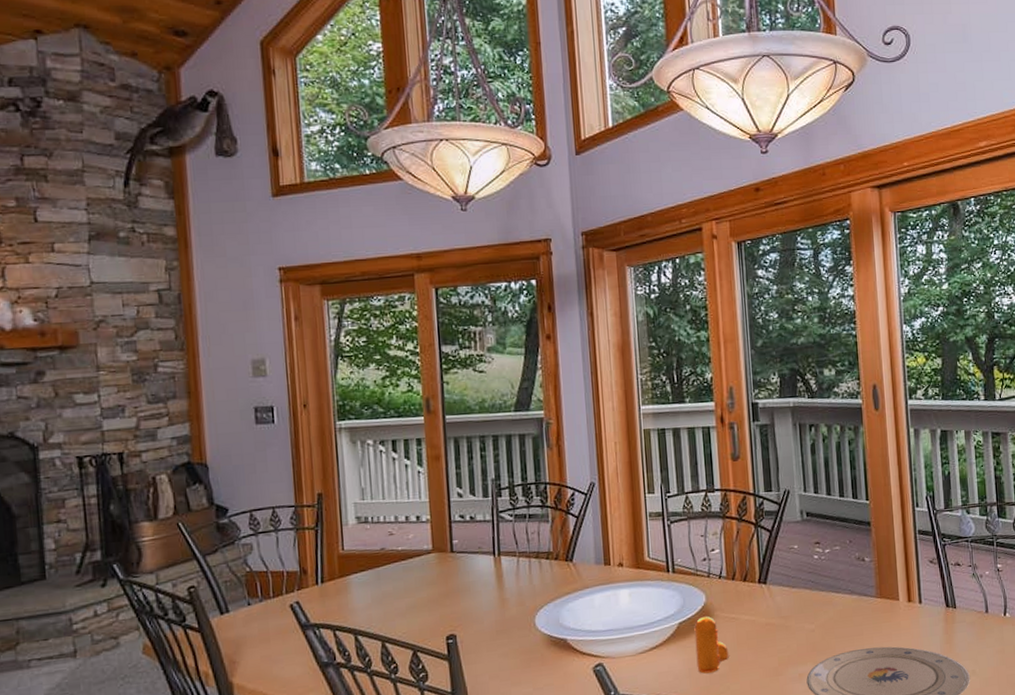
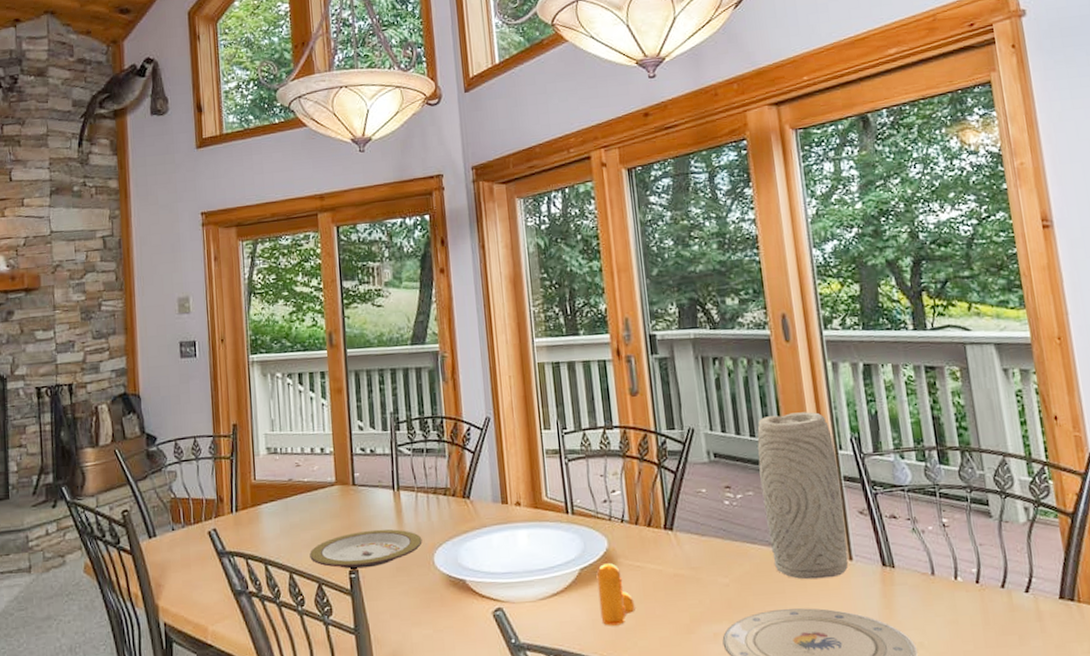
plate: none [404,594,524,635] -> present [309,529,422,569]
vase: none [845,473,918,622] -> present [757,411,849,580]

